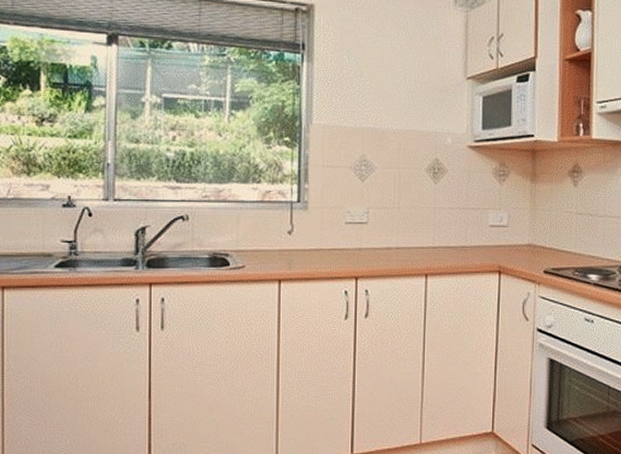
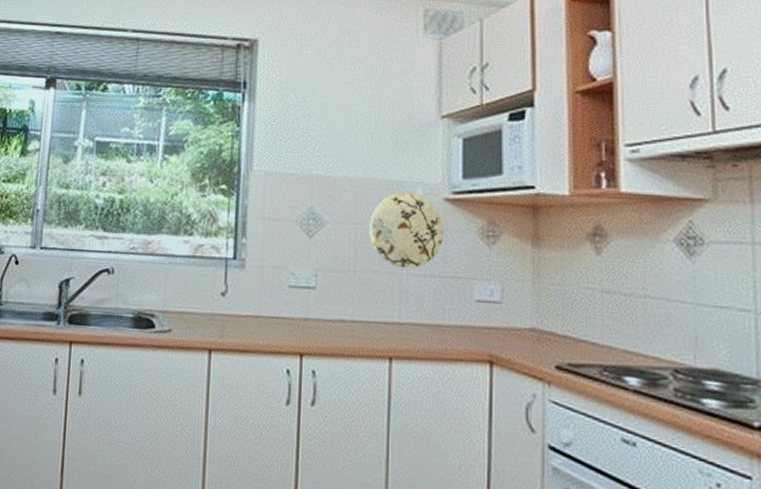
decorative plate: none [410,141,468,204] -> present [369,192,444,269]

